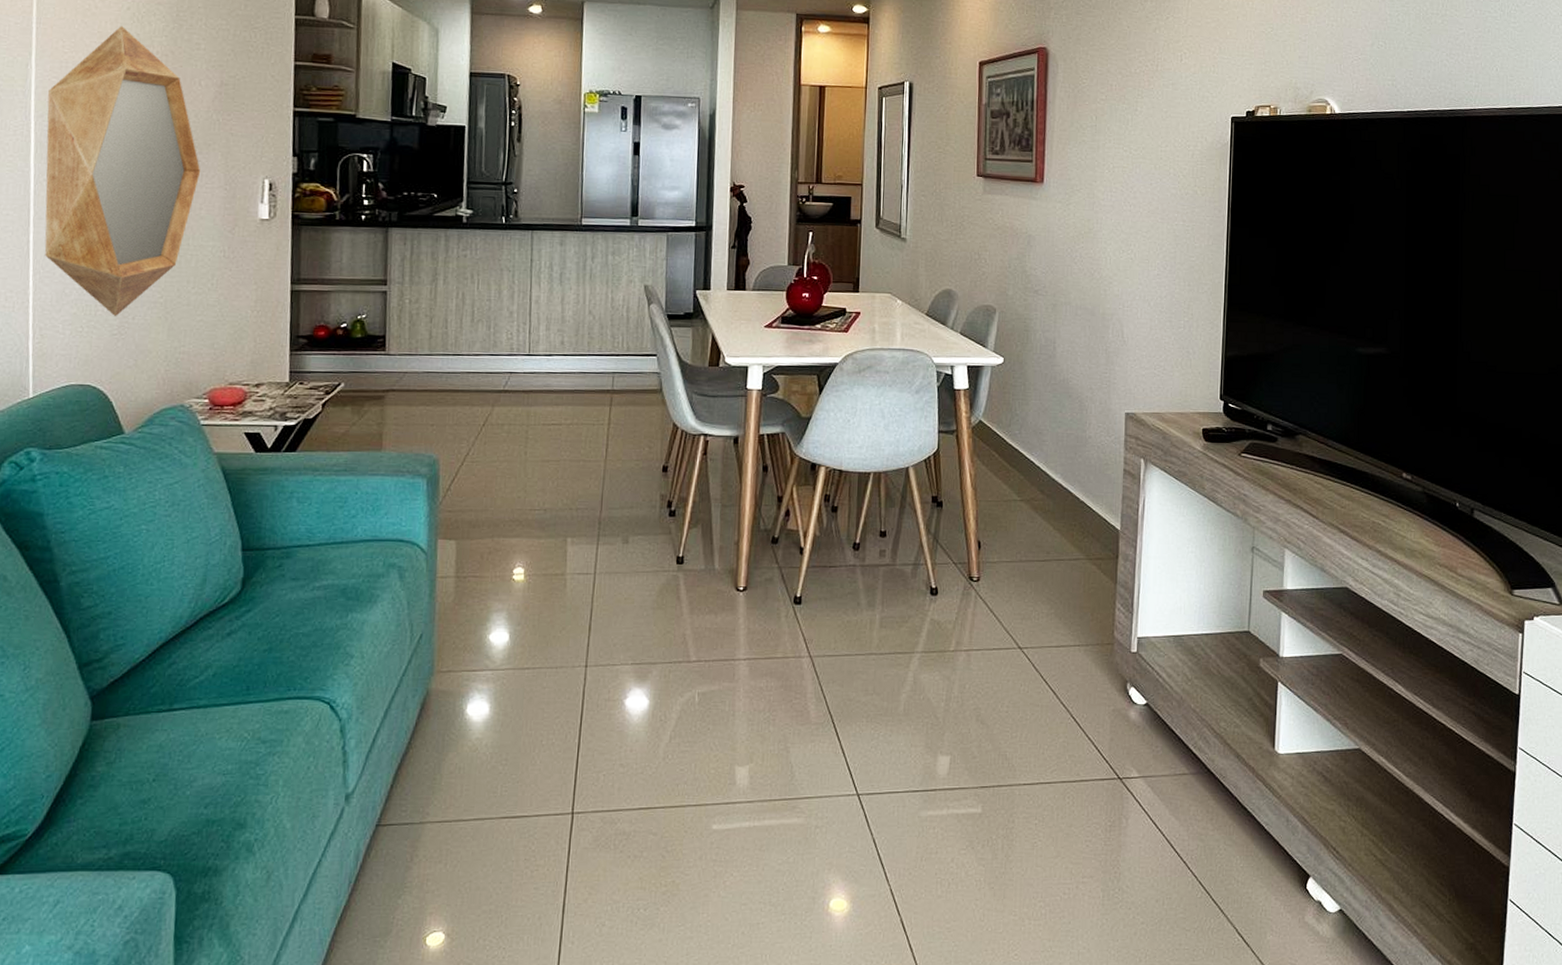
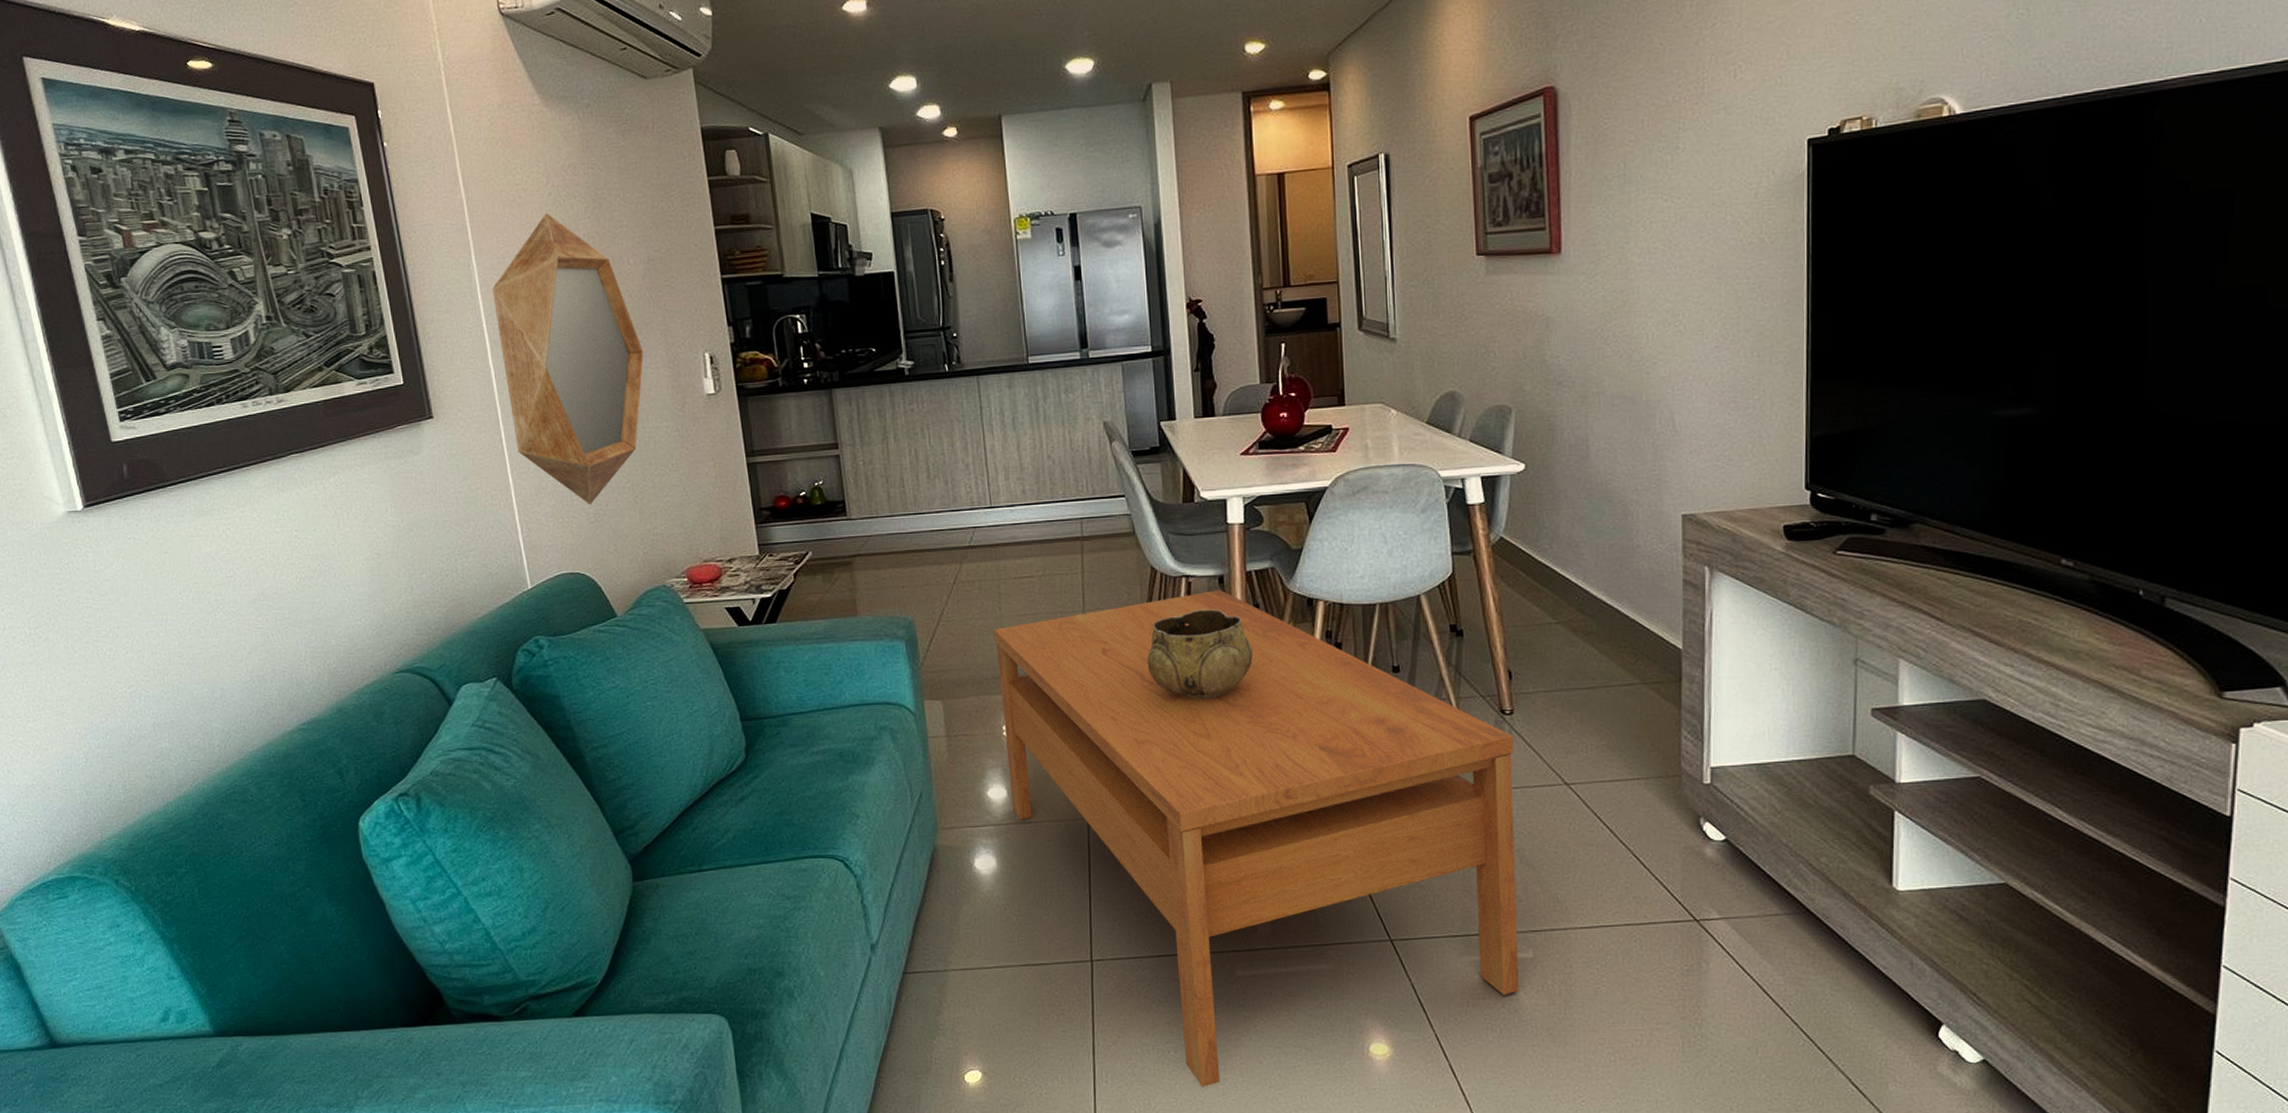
coffee table: none [512,449,979,947] -> present [993,589,1519,1087]
decorative bowl: none [660,467,758,552] -> present [1147,609,1253,699]

